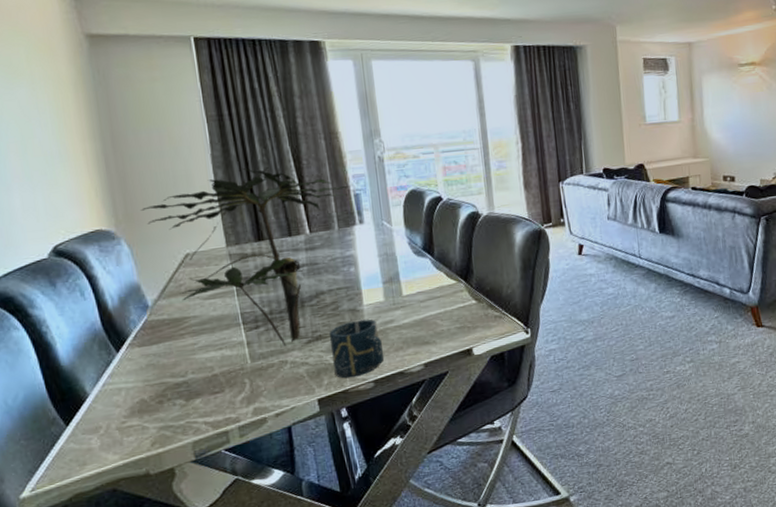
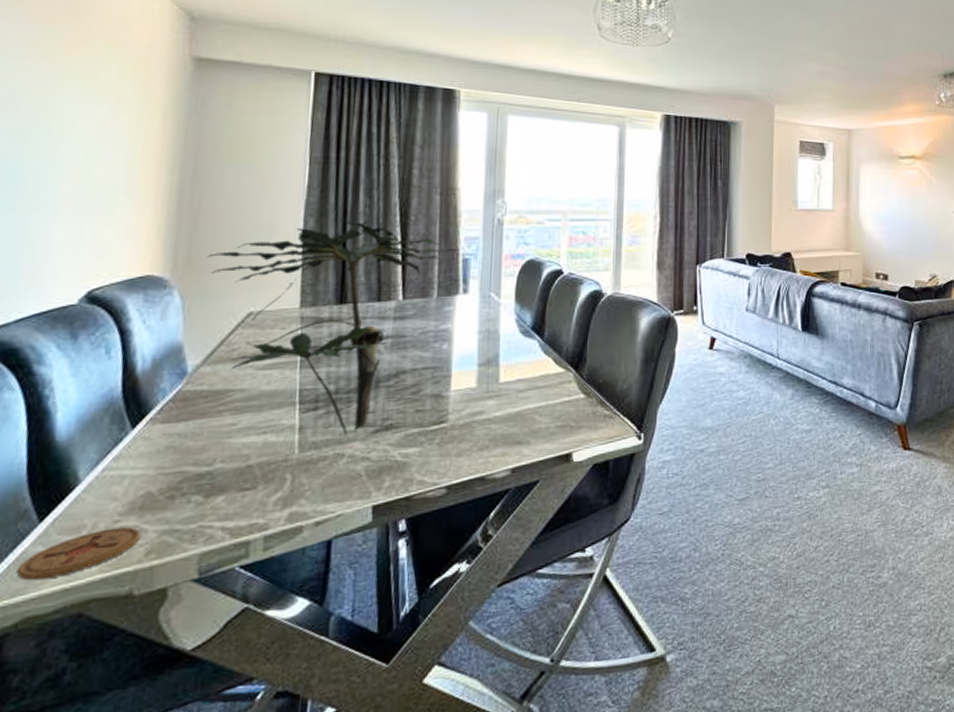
coaster: none [59,425,145,468] -> present [16,527,141,581]
cup: present [329,319,385,379] -> none [400,408,466,481]

